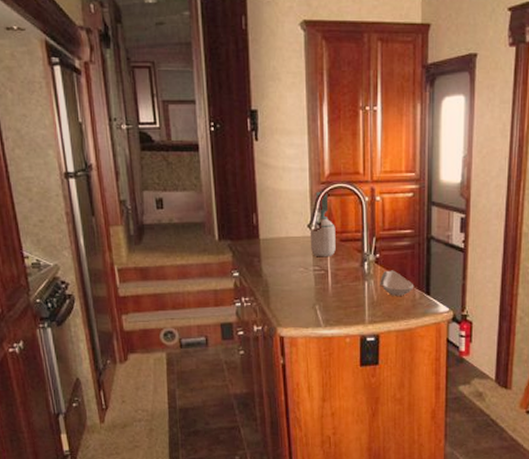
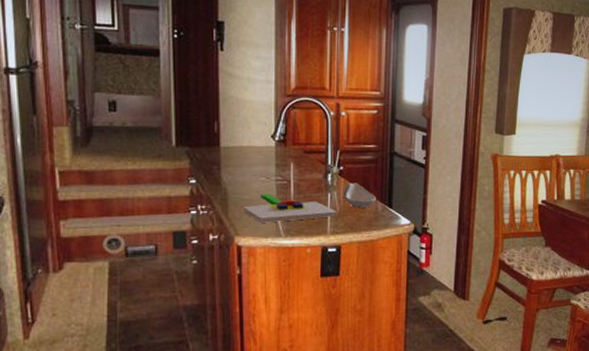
chopping board: none [284,284,375,313] -> present [243,193,337,223]
soap bottle: present [309,191,336,257] -> none [273,103,300,168]

